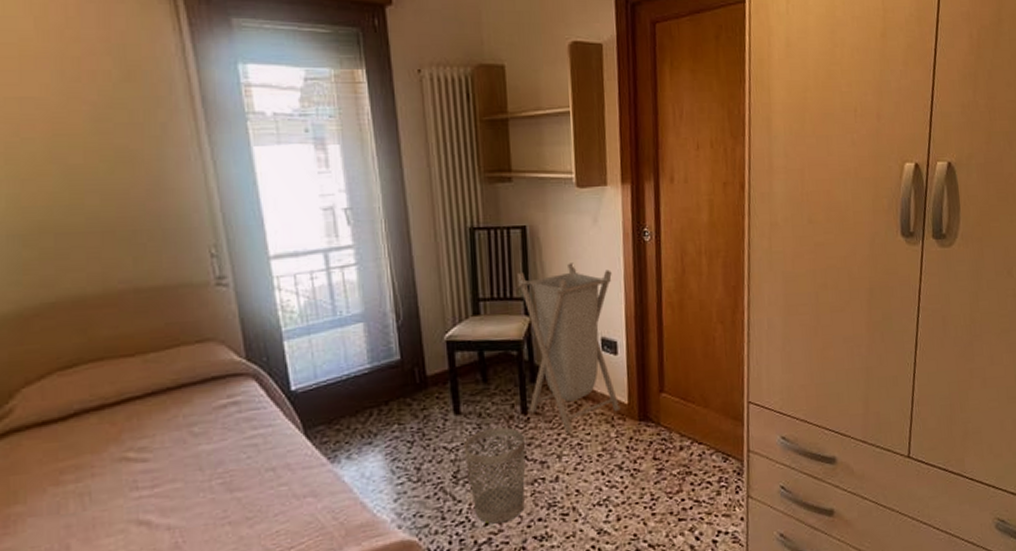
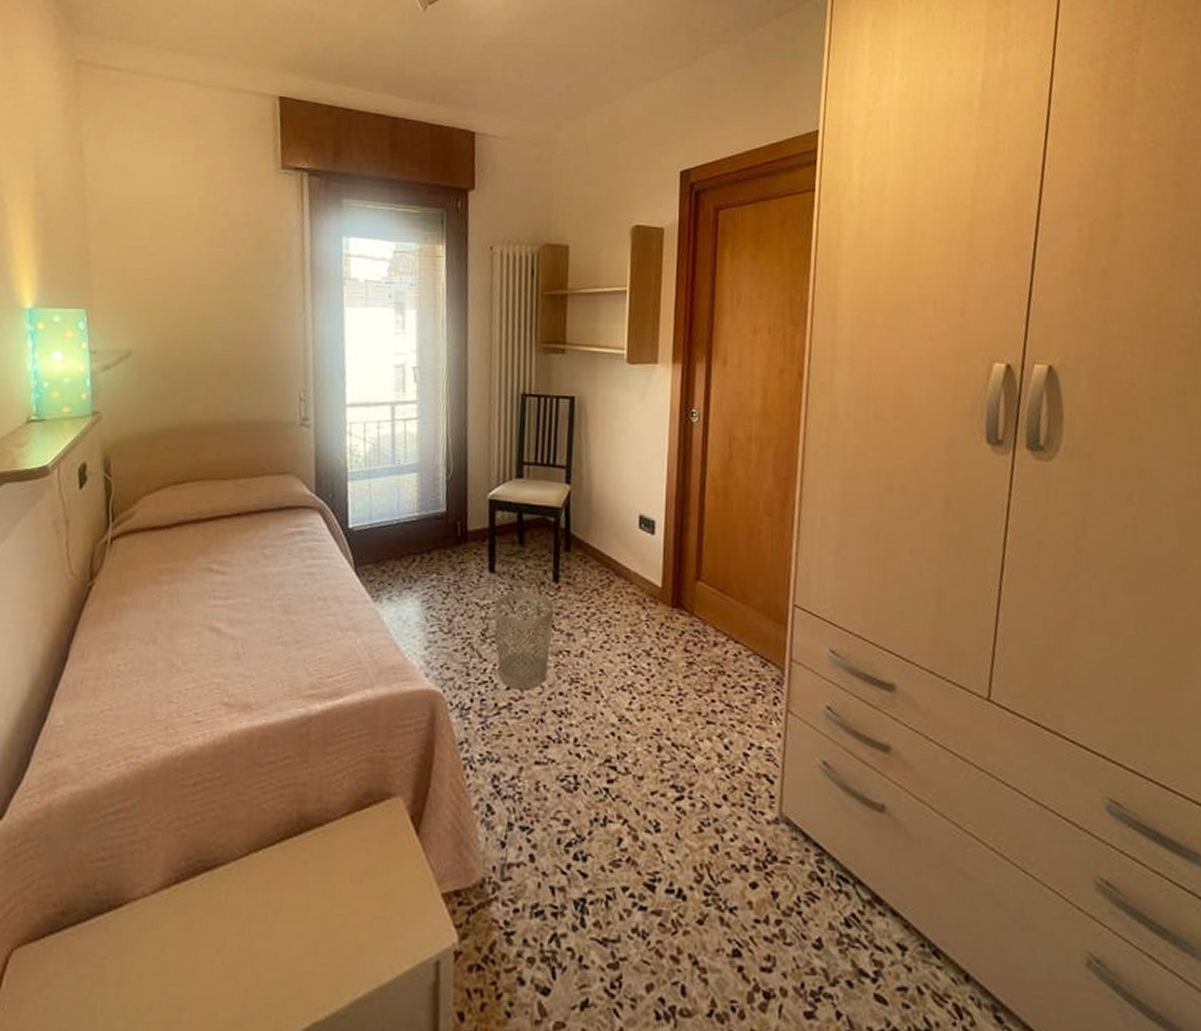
laundry hamper: present [516,262,621,433] -> none [560,436,655,608]

